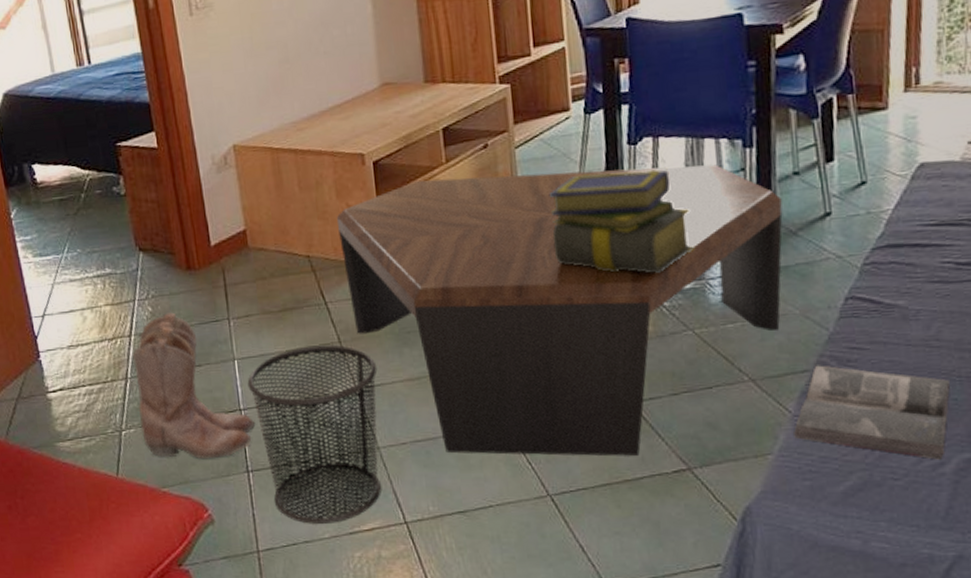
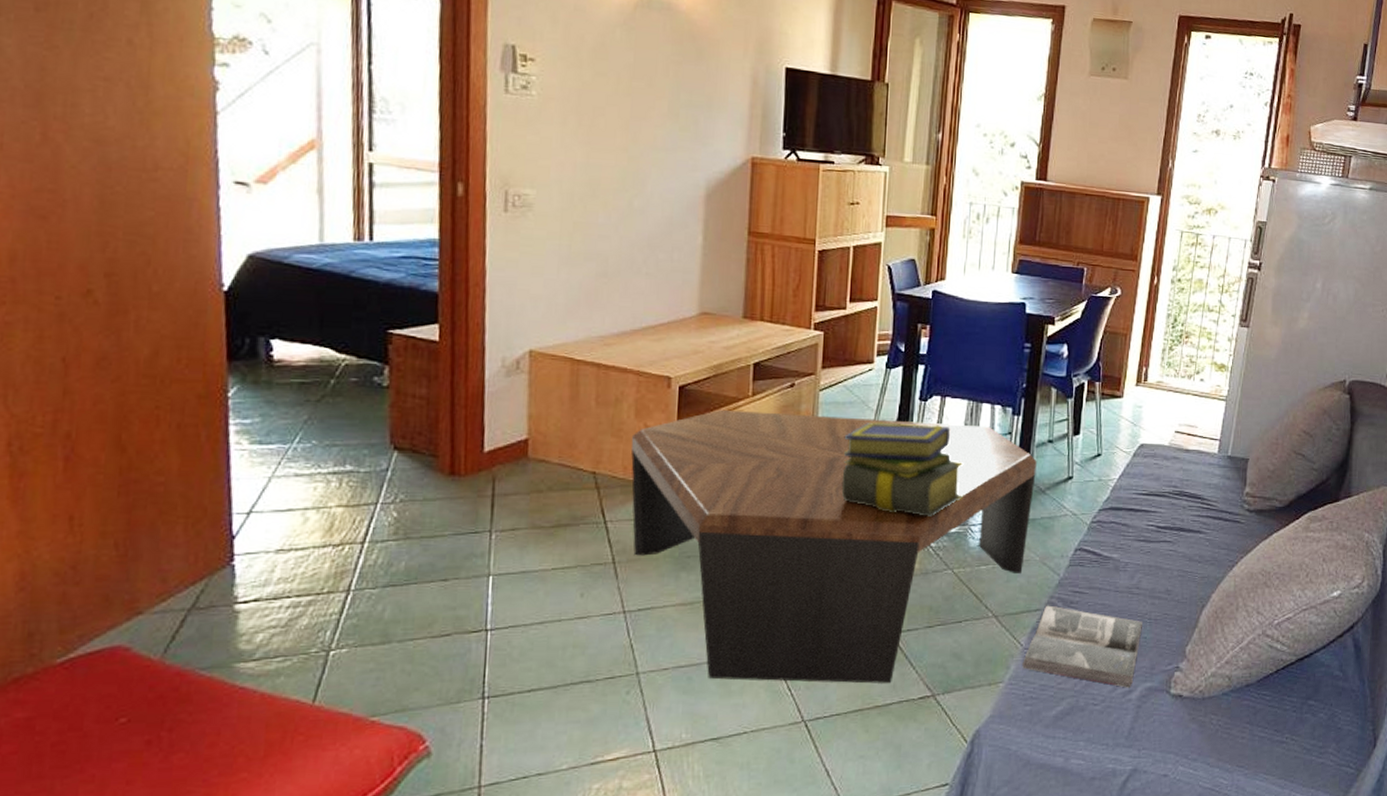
boots: present [133,312,256,460] -> none [356,520,502,684]
waste bin: present [247,344,382,524] -> none [500,565,650,755]

